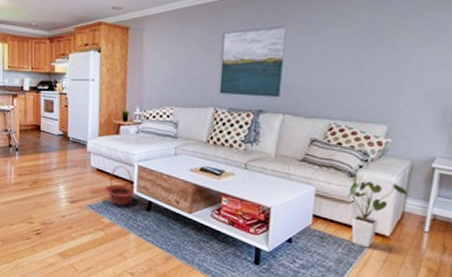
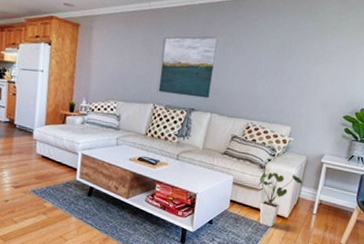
basket: present [102,166,138,206] -> none [46,153,80,191]

